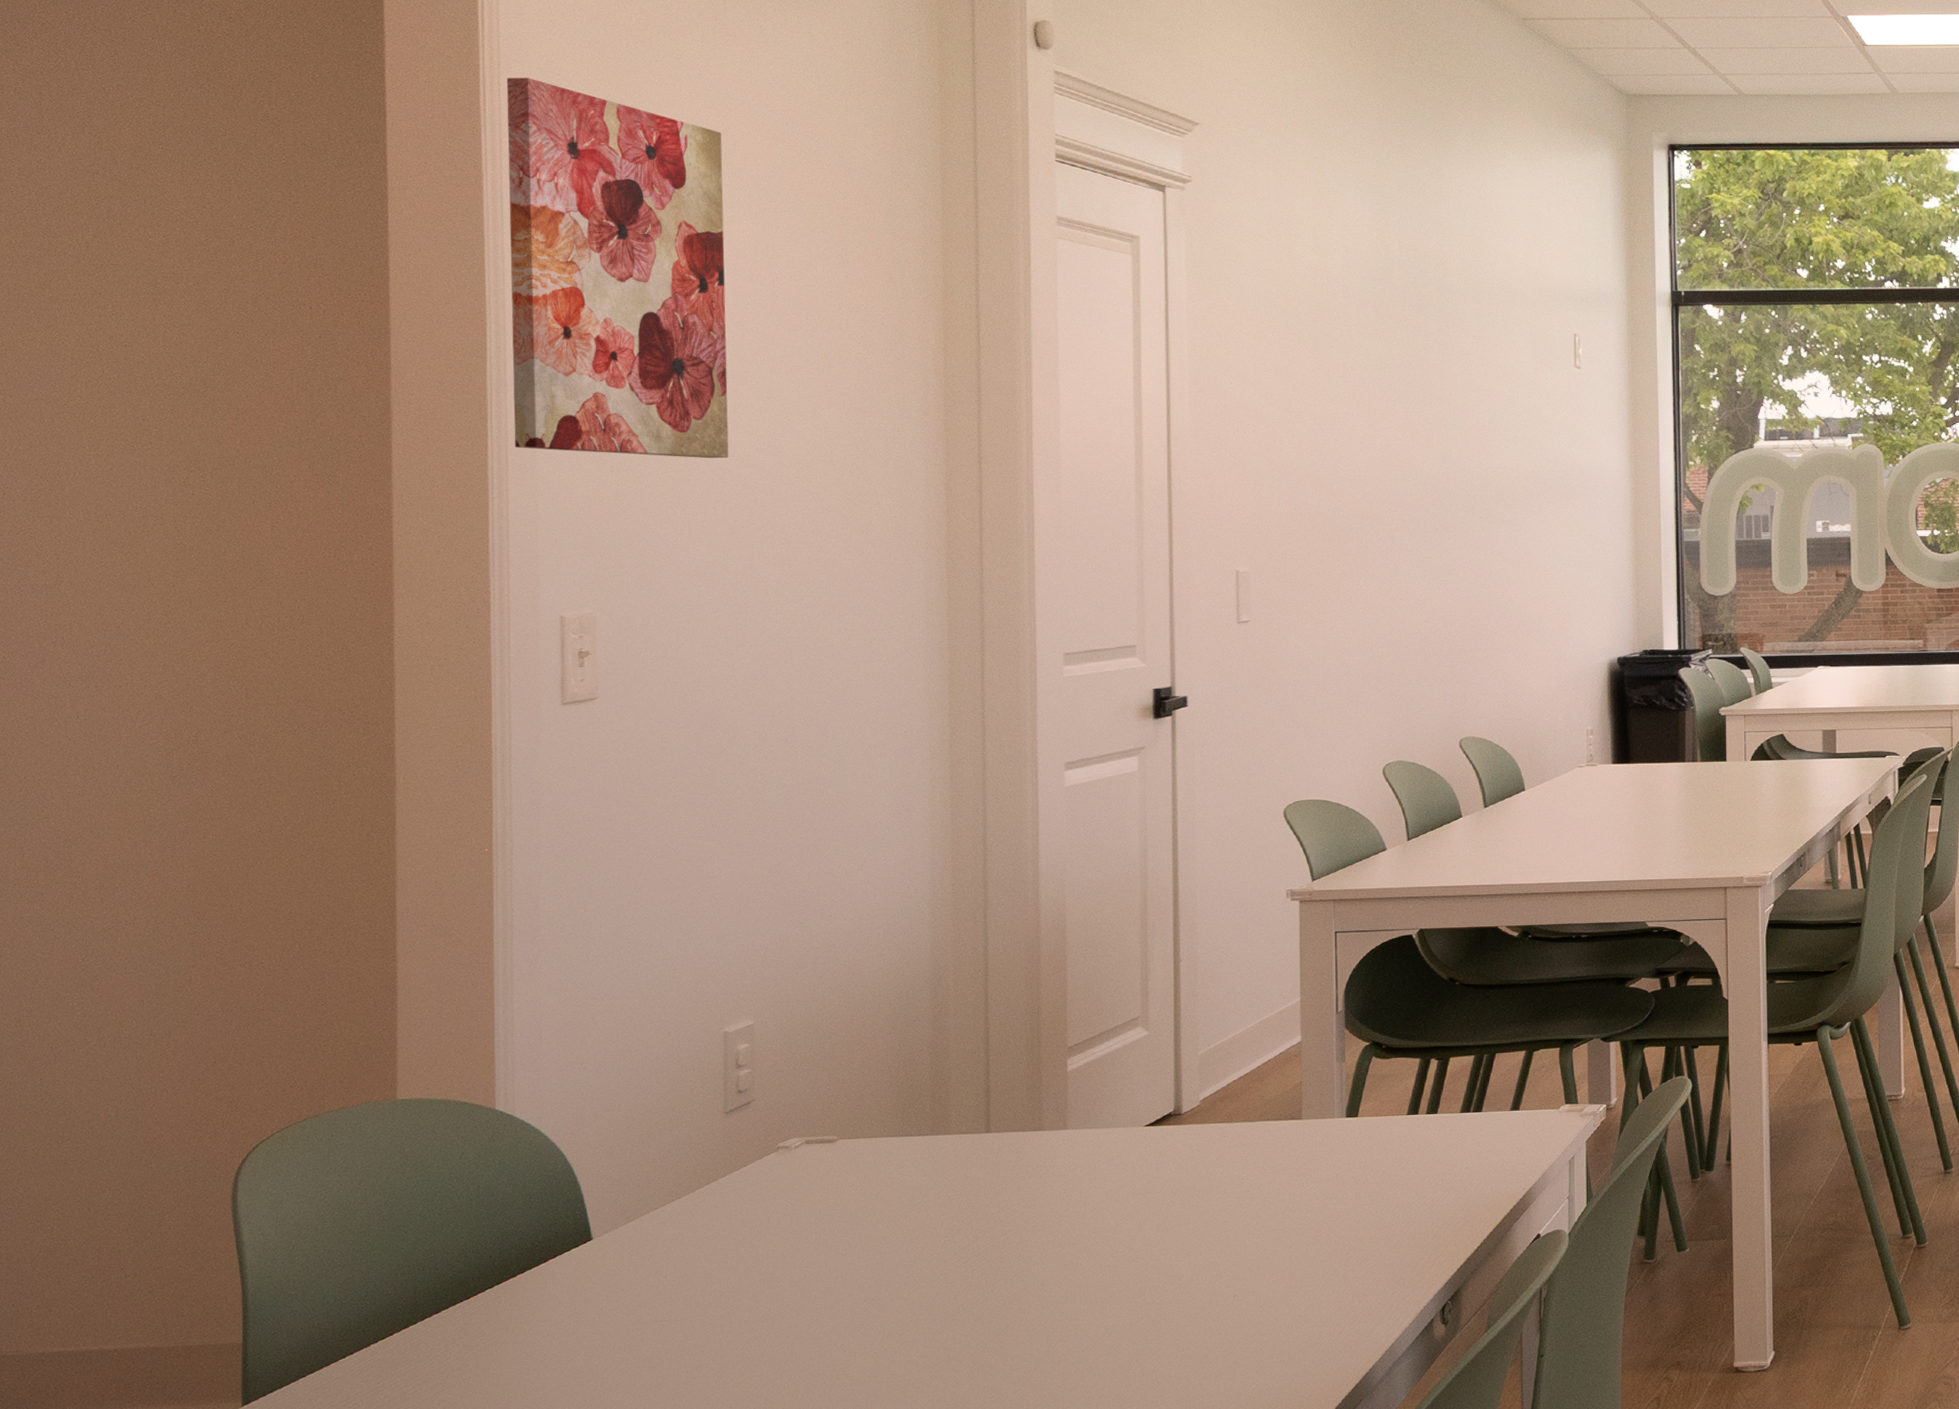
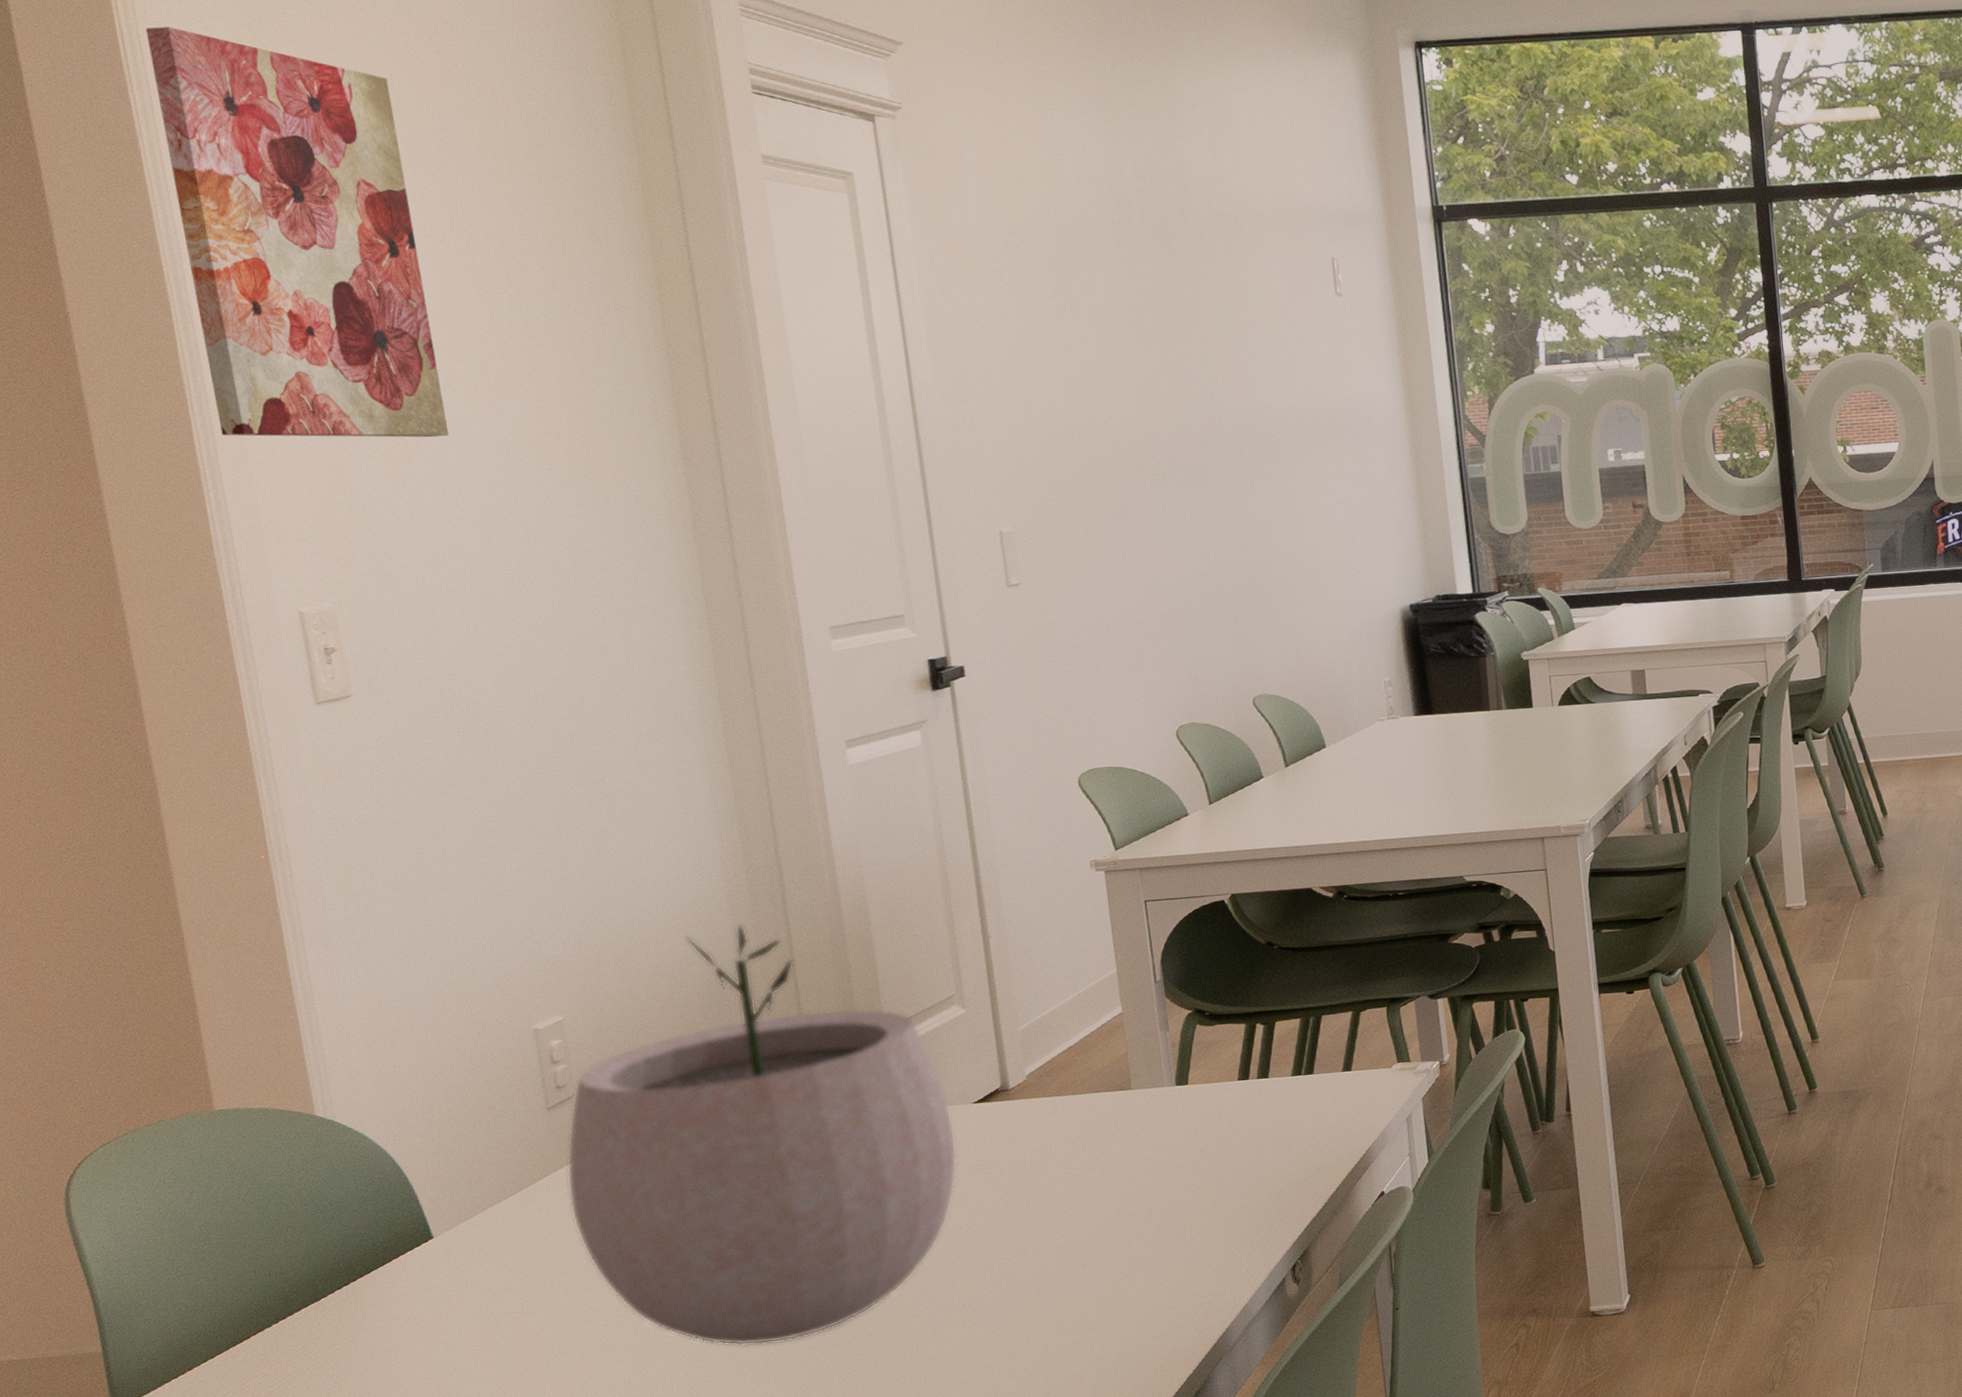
plant pot: none [734,937,1123,1365] -> present [567,924,957,1346]

